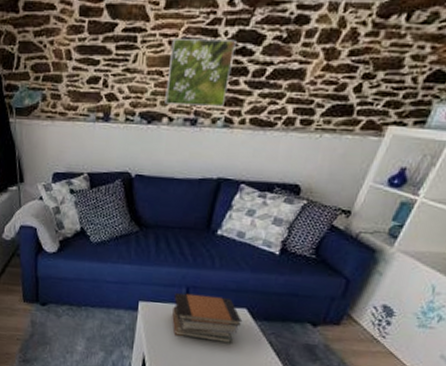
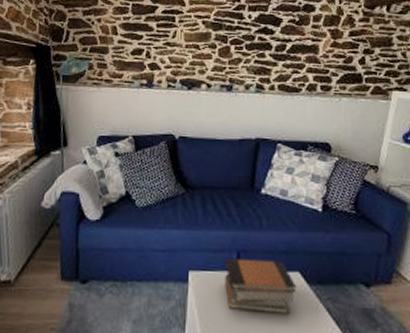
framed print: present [164,39,236,106] -> none [202,20,259,75]

